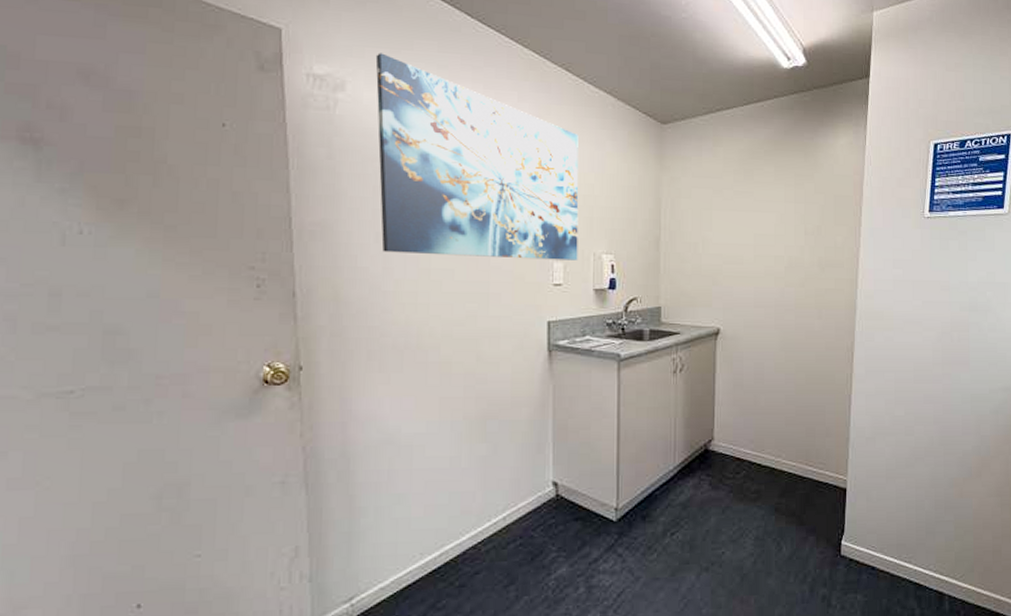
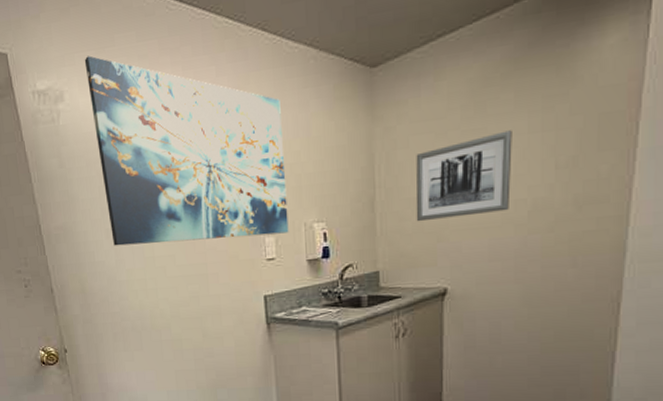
wall art: none [695,197,773,265] -> present [416,130,512,222]

